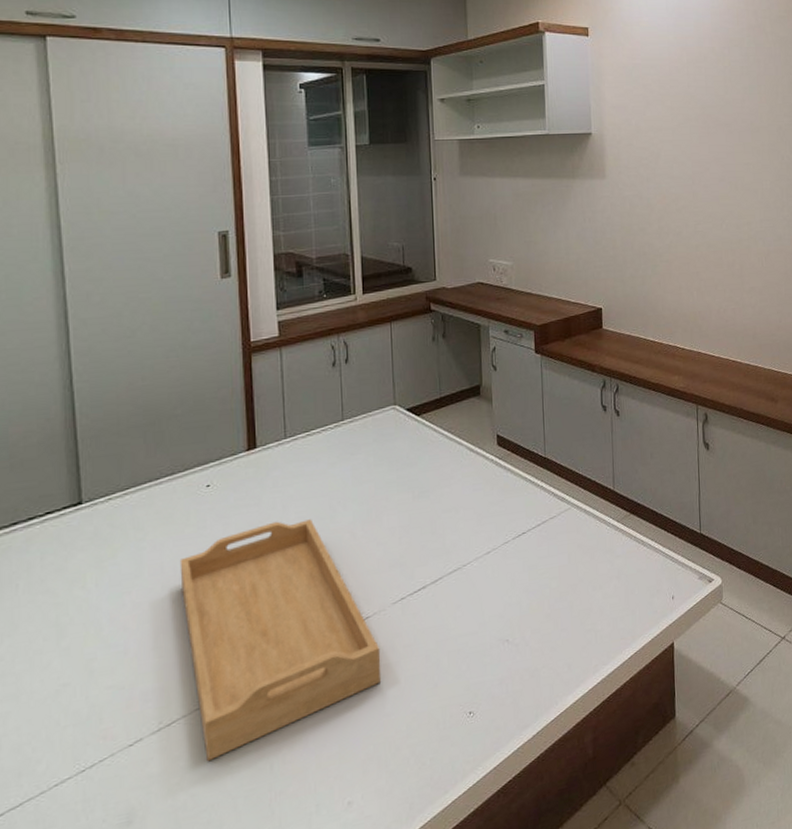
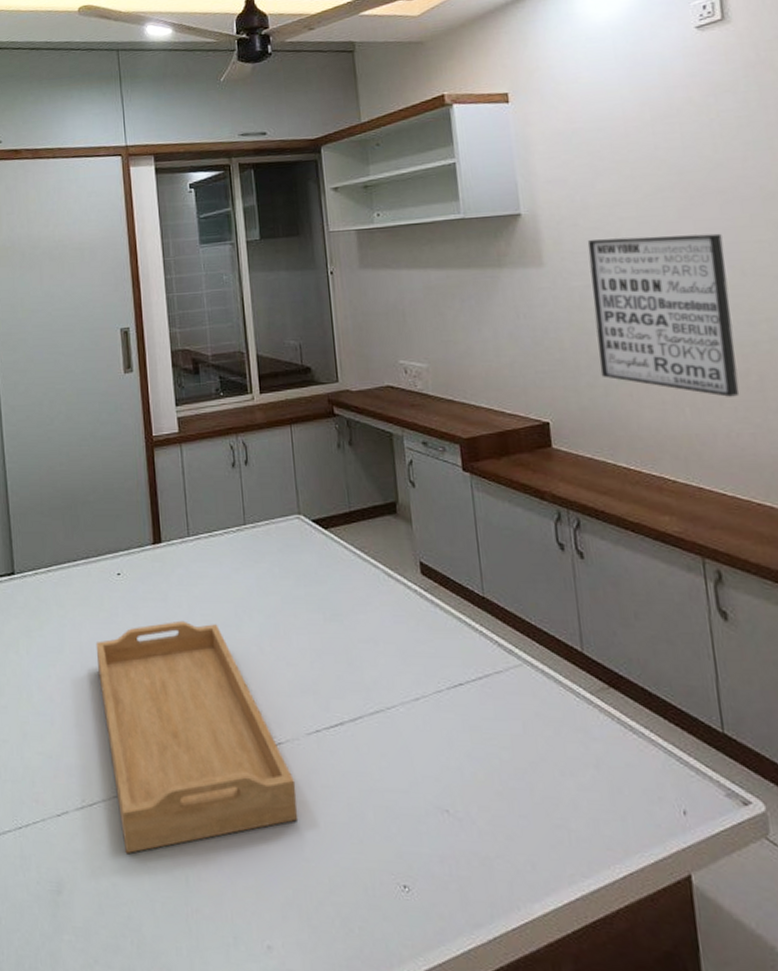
wall art: none [638,156,728,282] -> present [587,233,740,397]

